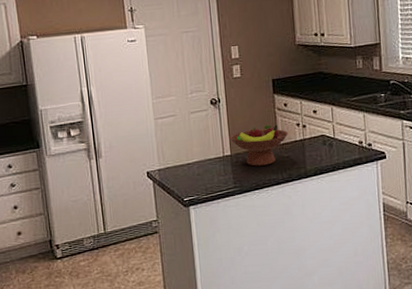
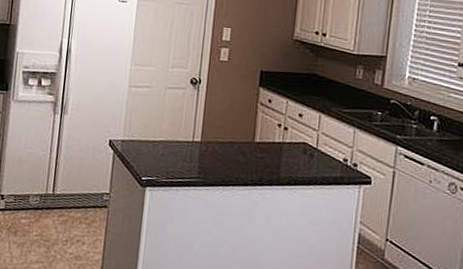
fruit bowl: present [229,124,289,166] -> none [203,117,268,162]

